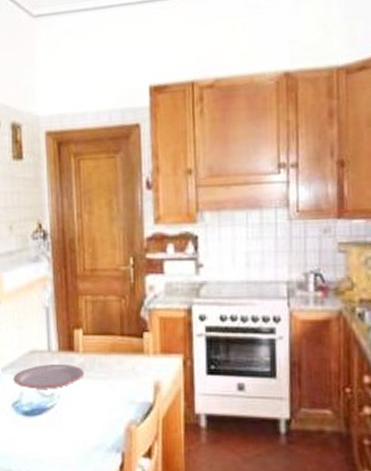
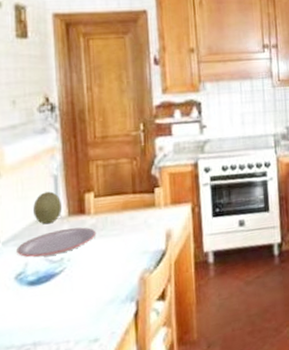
fruit: none [28,323,52,357] -> present [33,191,61,225]

